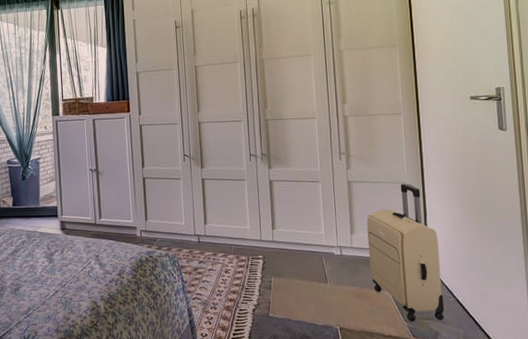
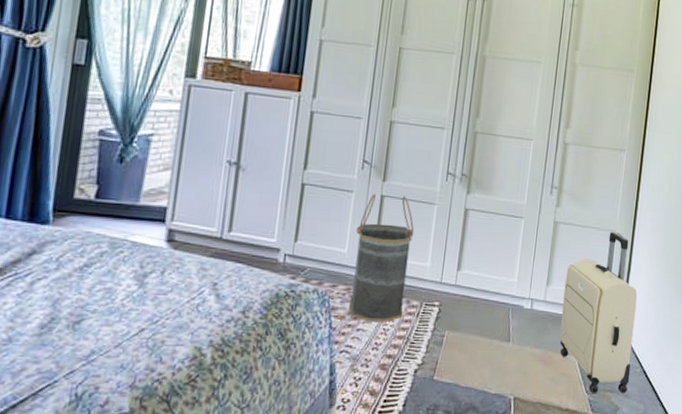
basket: none [188,177,236,275] -> present [349,193,414,322]

